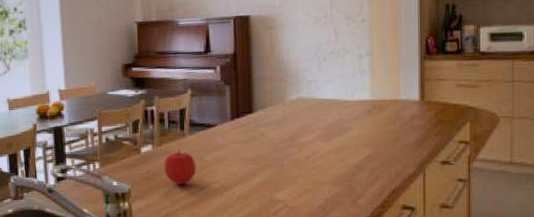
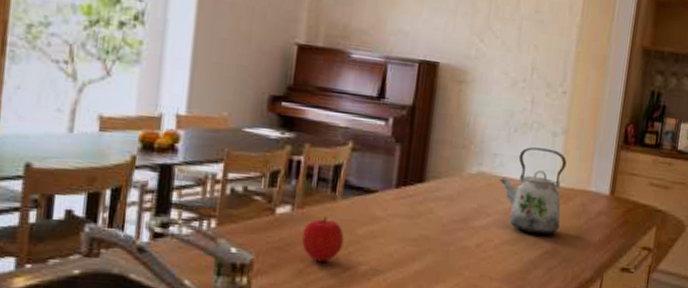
kettle: none [317,70,377,143] -> present [499,147,567,235]

